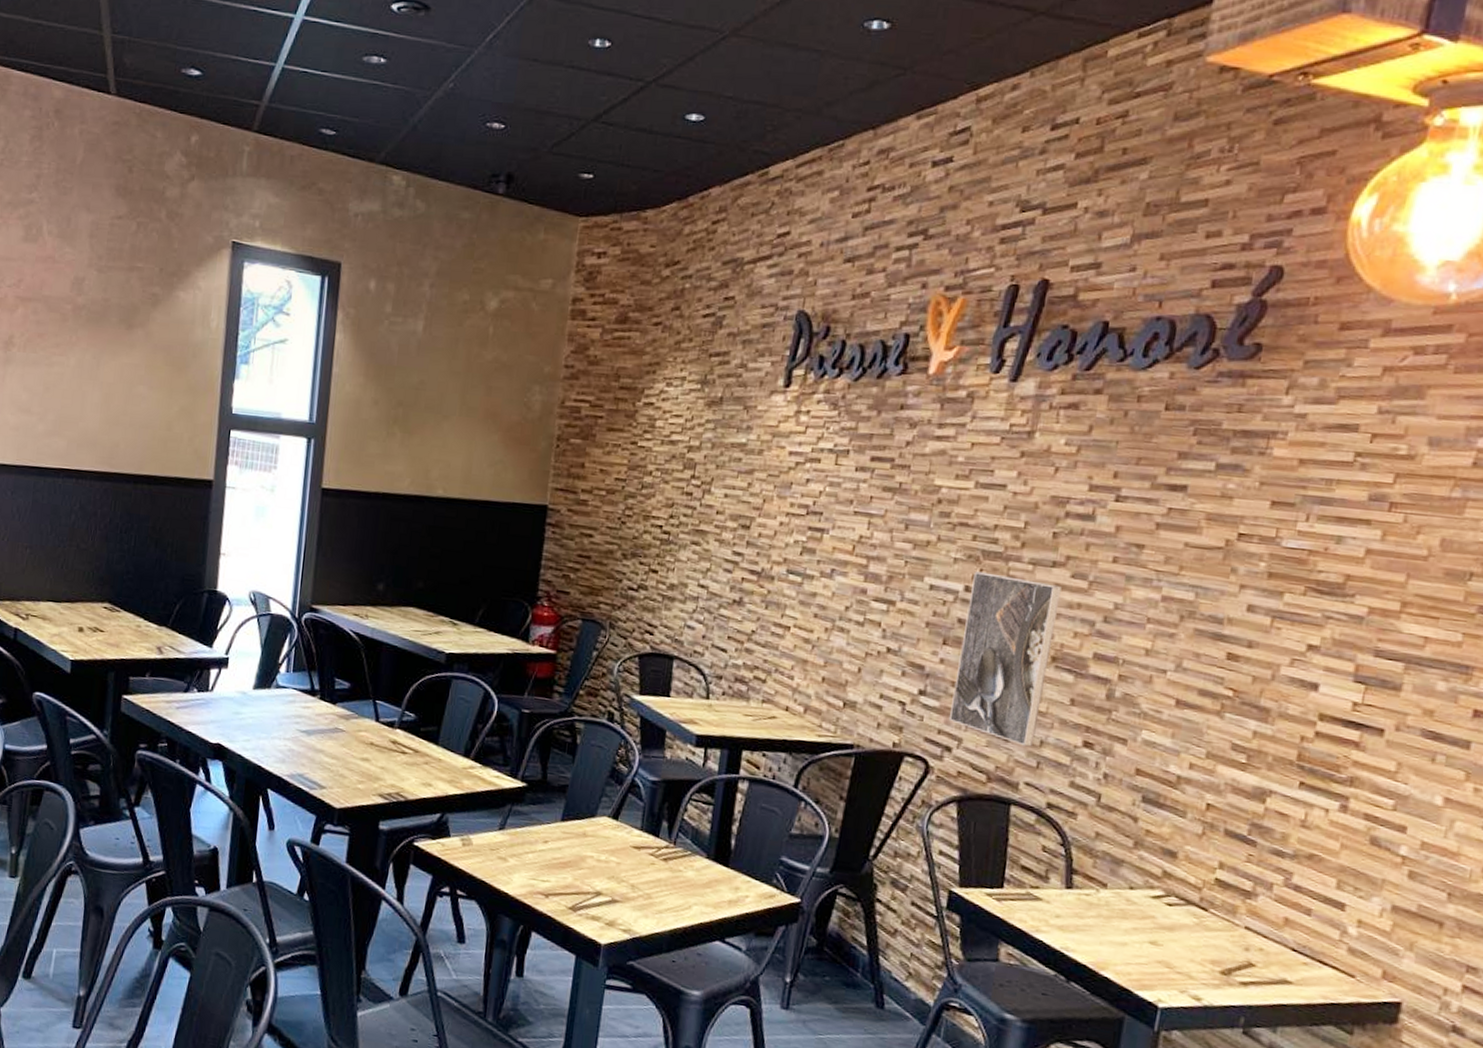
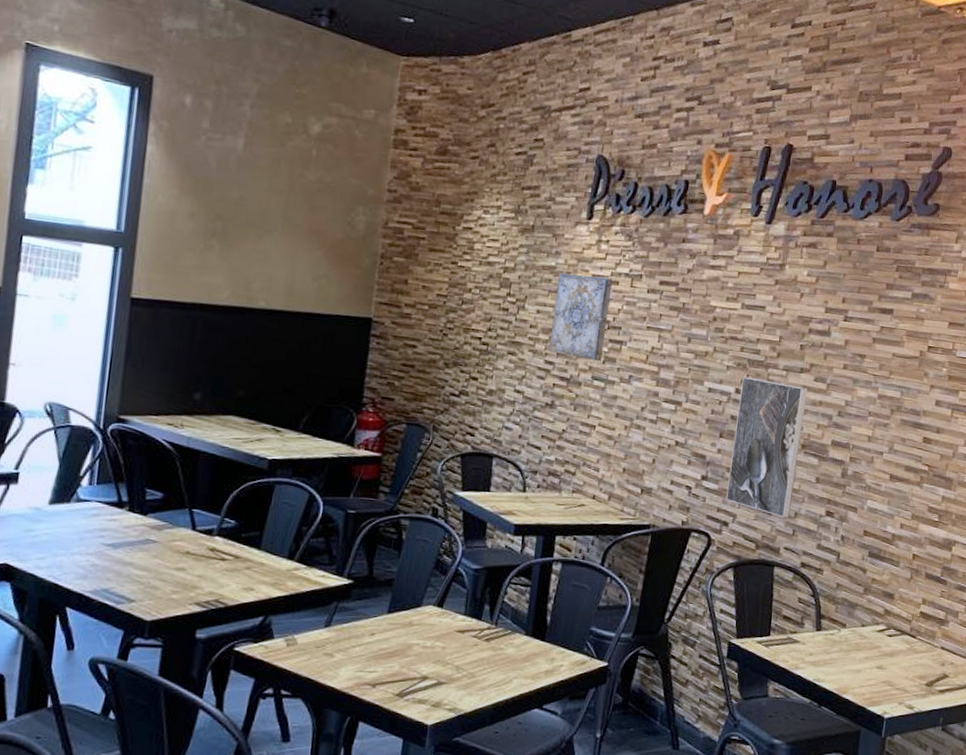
wall art: none [736,451,814,552] -> present [548,273,613,361]

